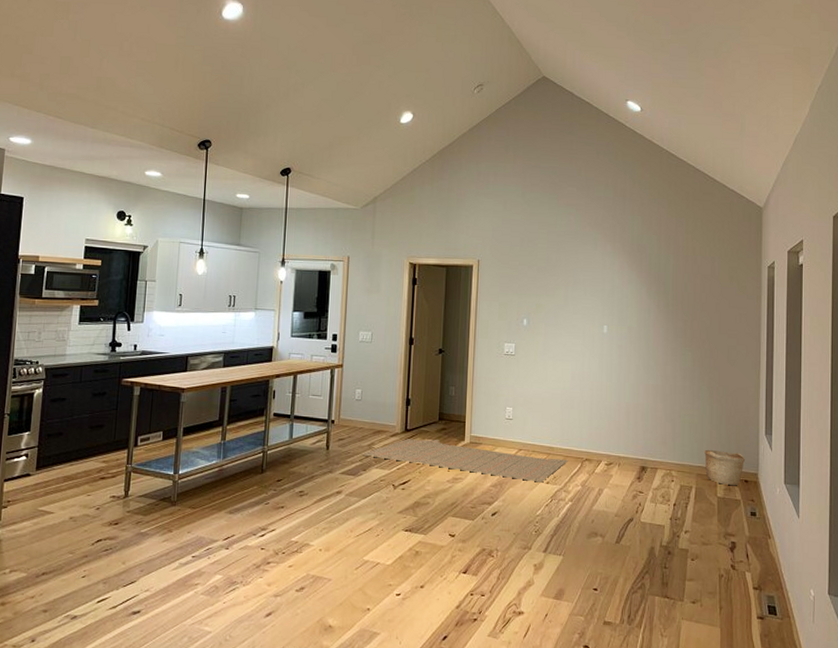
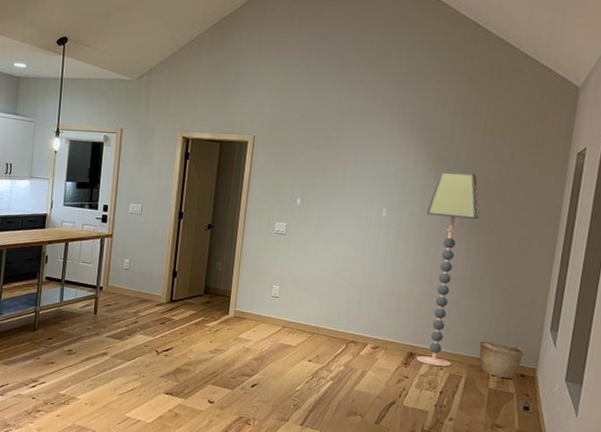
rug: present [362,439,568,483] -> none [127,309,333,360]
floor lamp: none [643,287,692,479] -> present [416,171,480,368]

